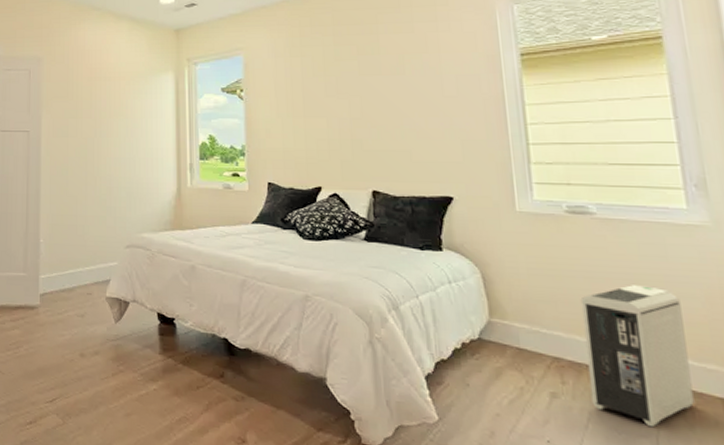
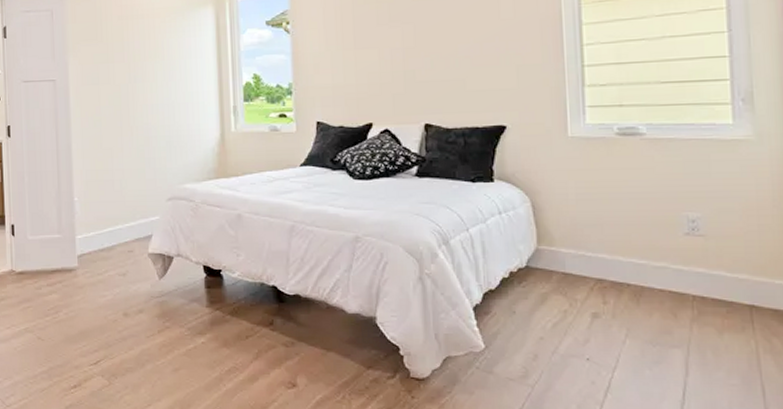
air purifier: present [580,285,694,428] -> none [625,203,724,338]

